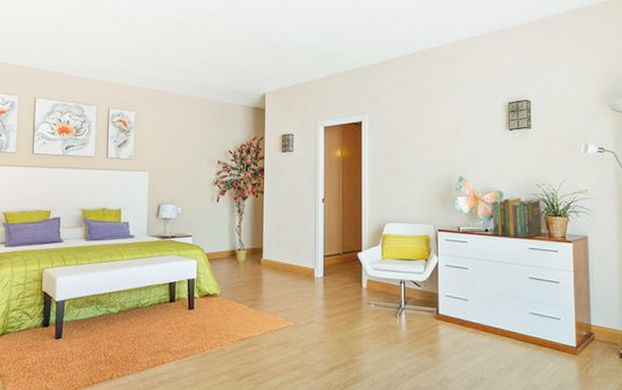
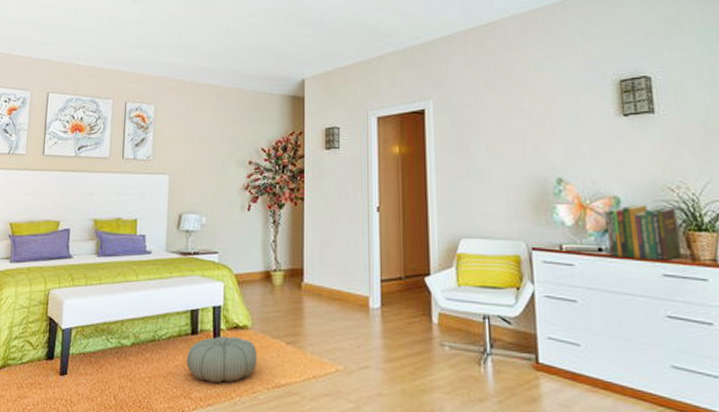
pouf: none [166,303,225,339] -> present [186,336,257,383]

